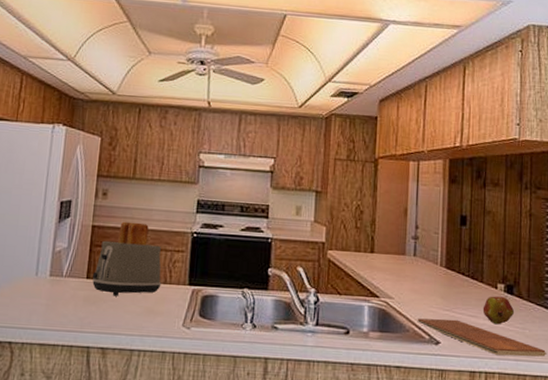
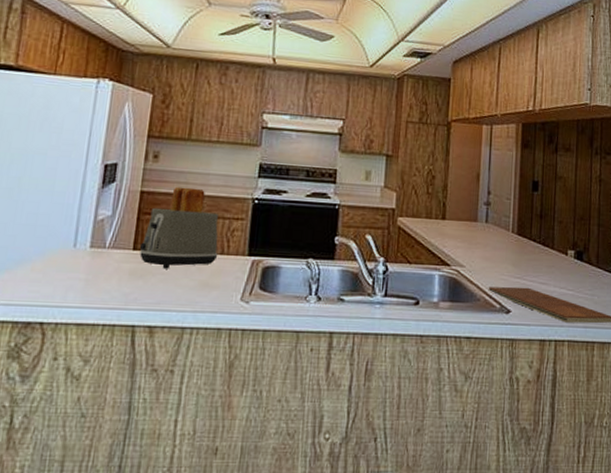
fruit: present [482,296,515,325] -> none [553,262,584,292]

